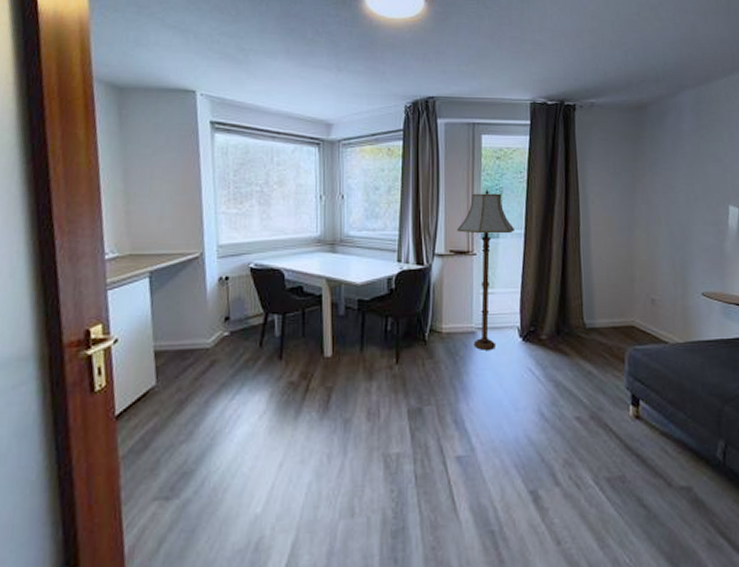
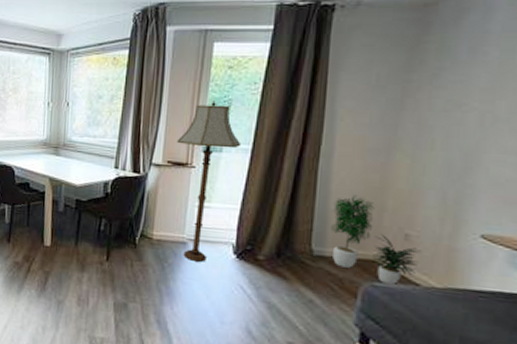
potted plant: none [596,268,665,347] -> present [330,194,421,286]

